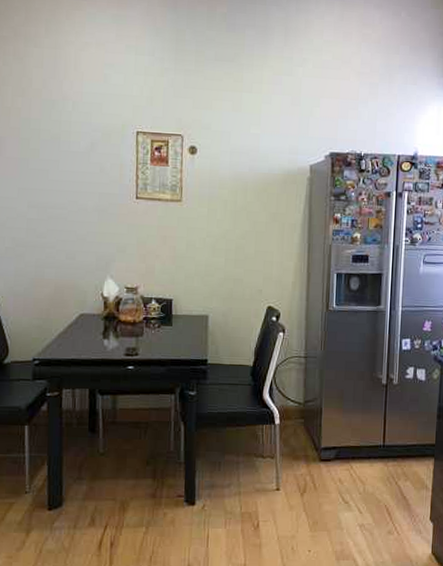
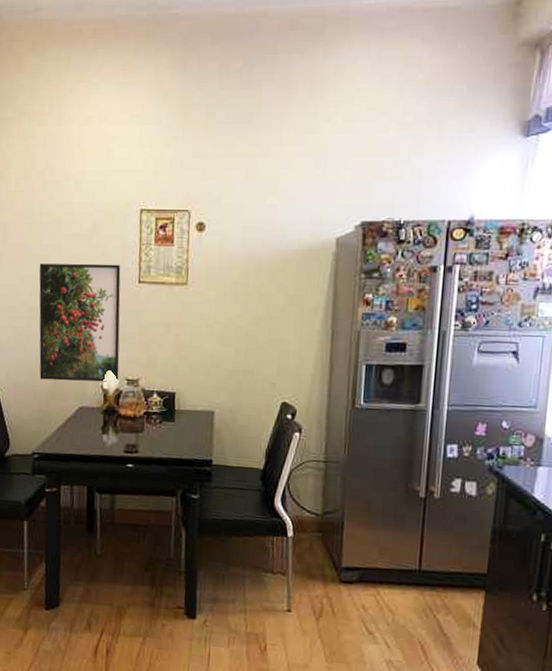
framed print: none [37,177,119,291] -> present [39,263,121,383]

